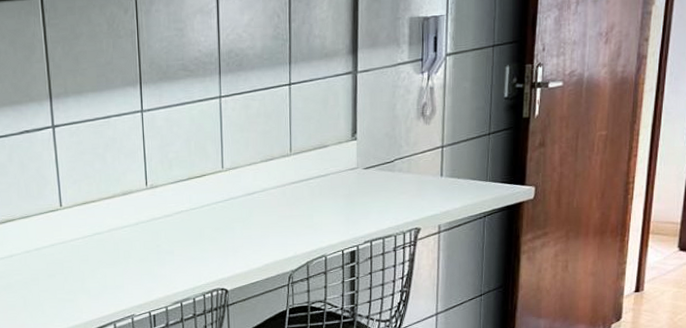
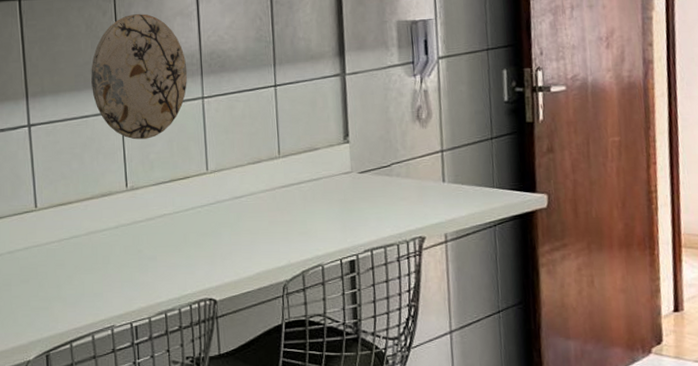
decorative plate: none [112,11,206,139] -> present [91,14,188,140]

